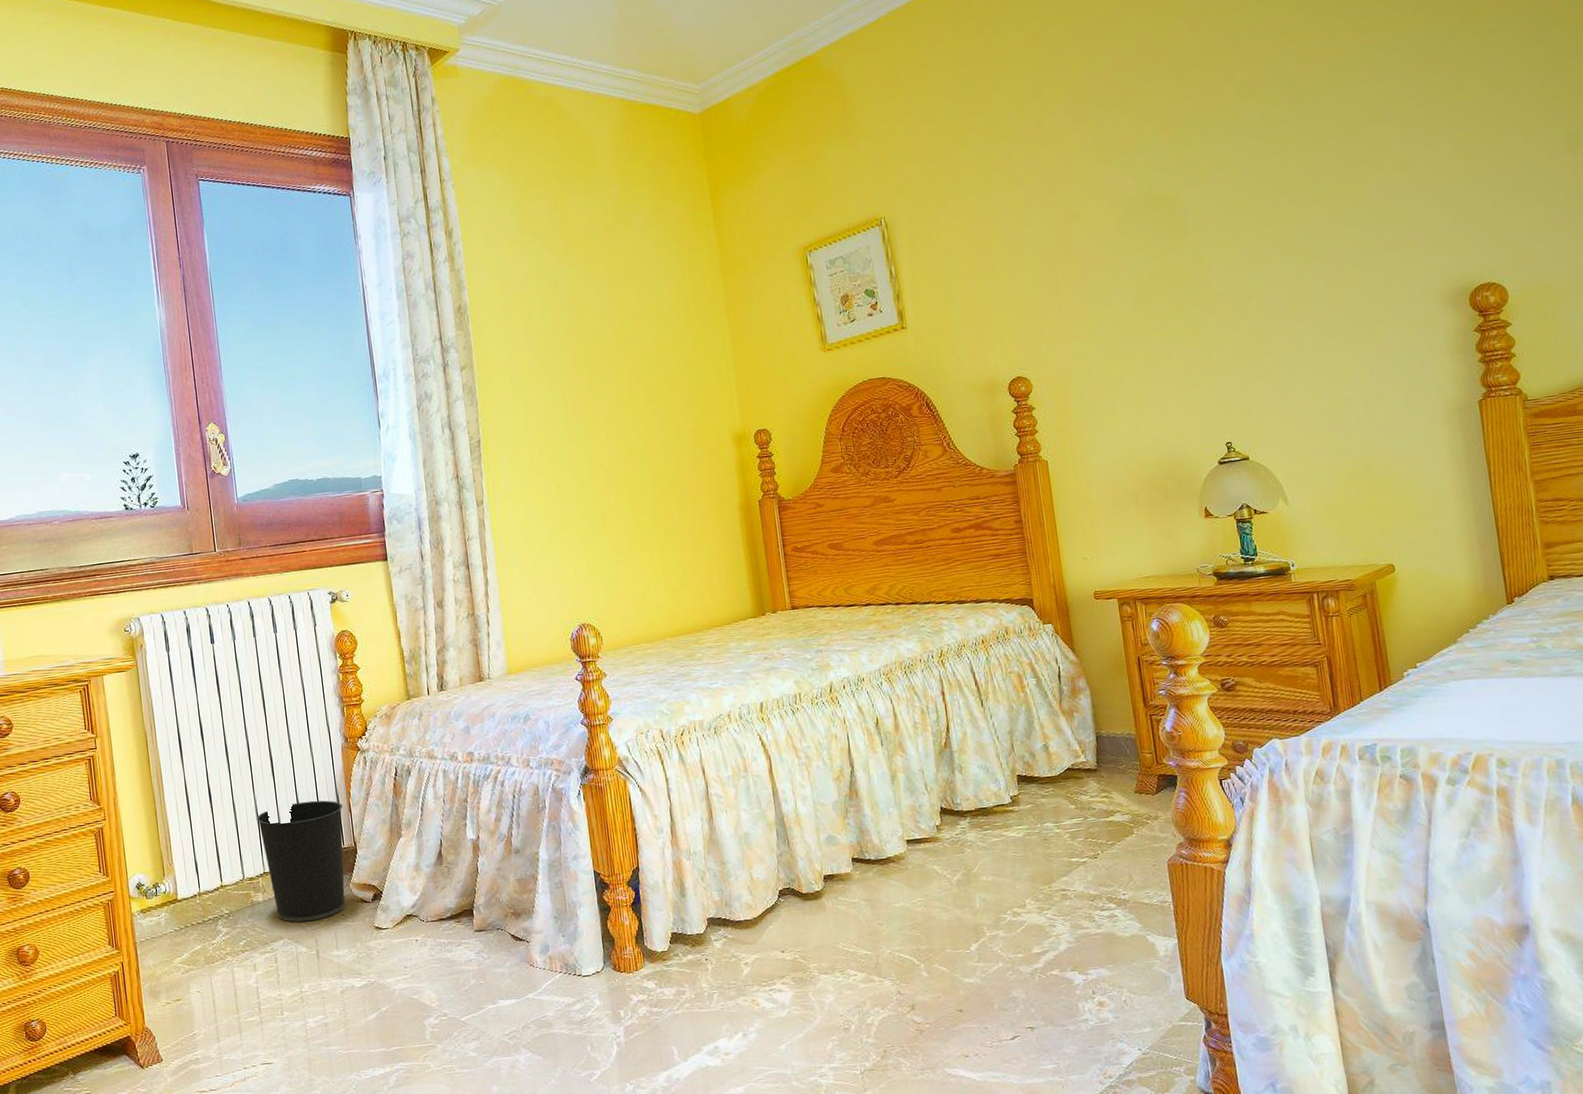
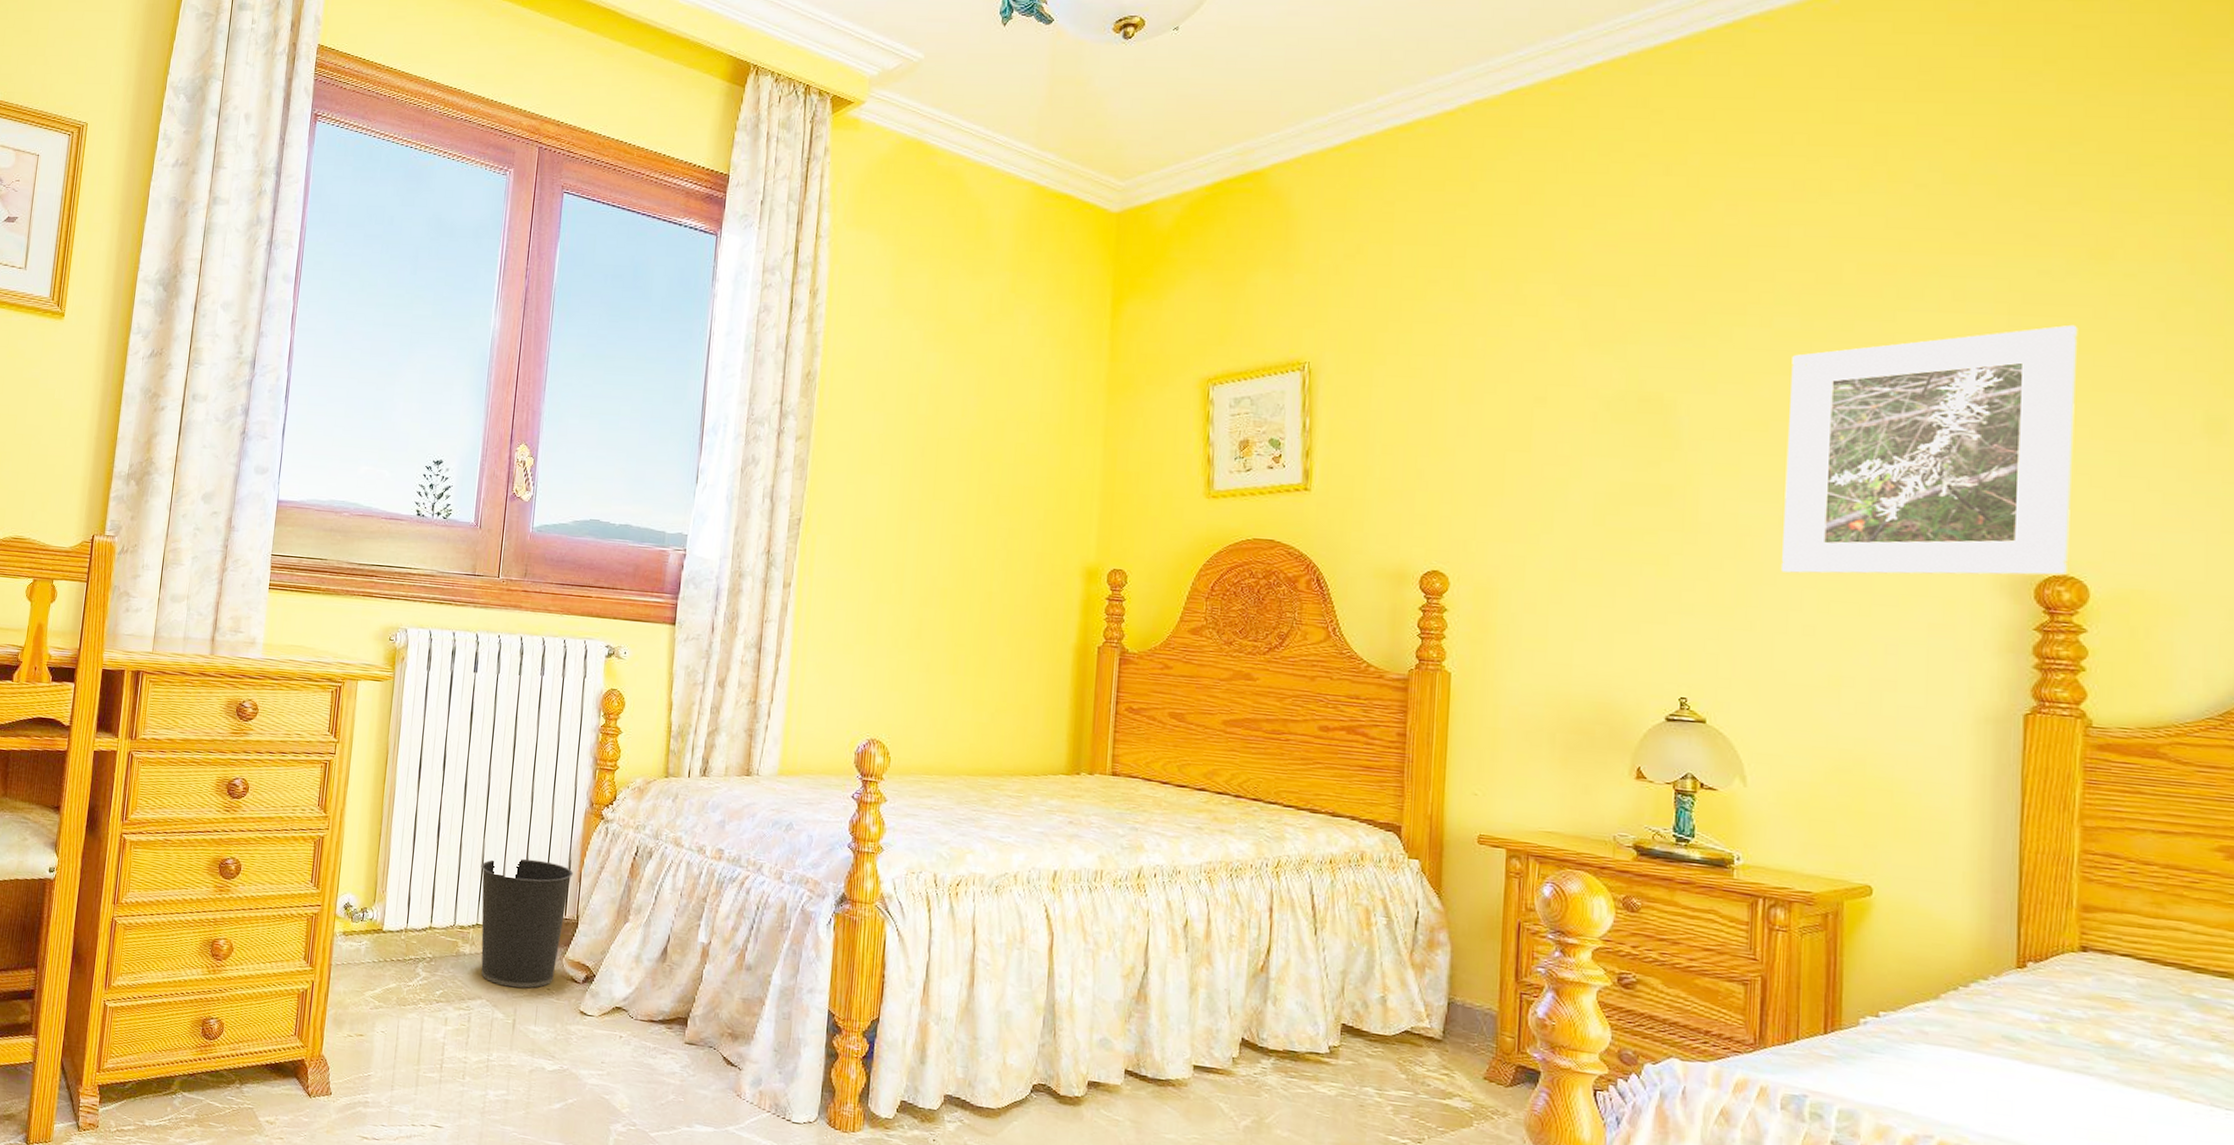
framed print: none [1260,77,1490,323] -> present [1780,324,2078,576]

